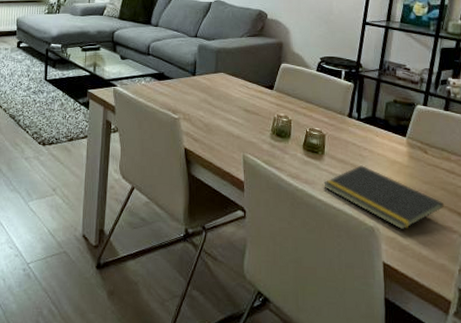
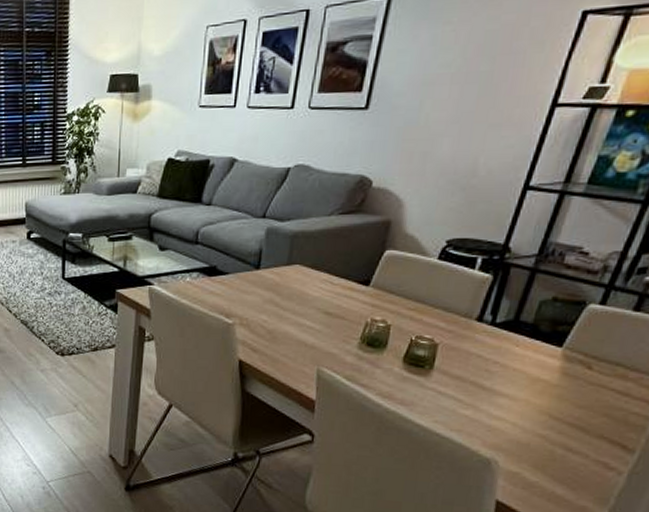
notepad: present [323,165,444,230] -> none [426,383,603,465]

